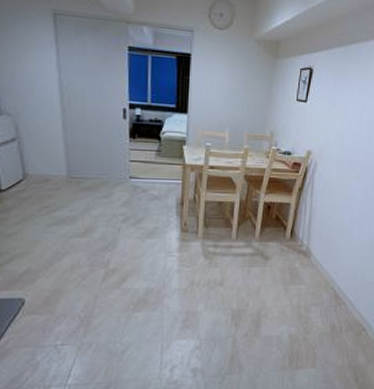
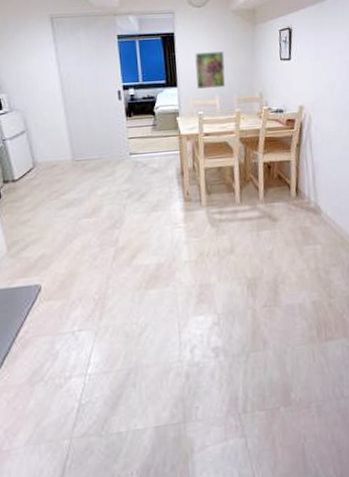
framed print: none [207,80,241,121] -> present [195,51,226,90]

